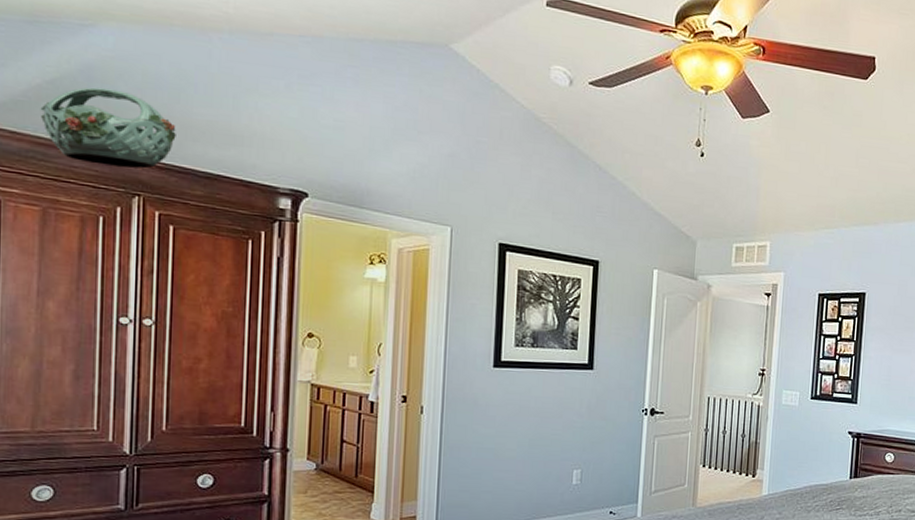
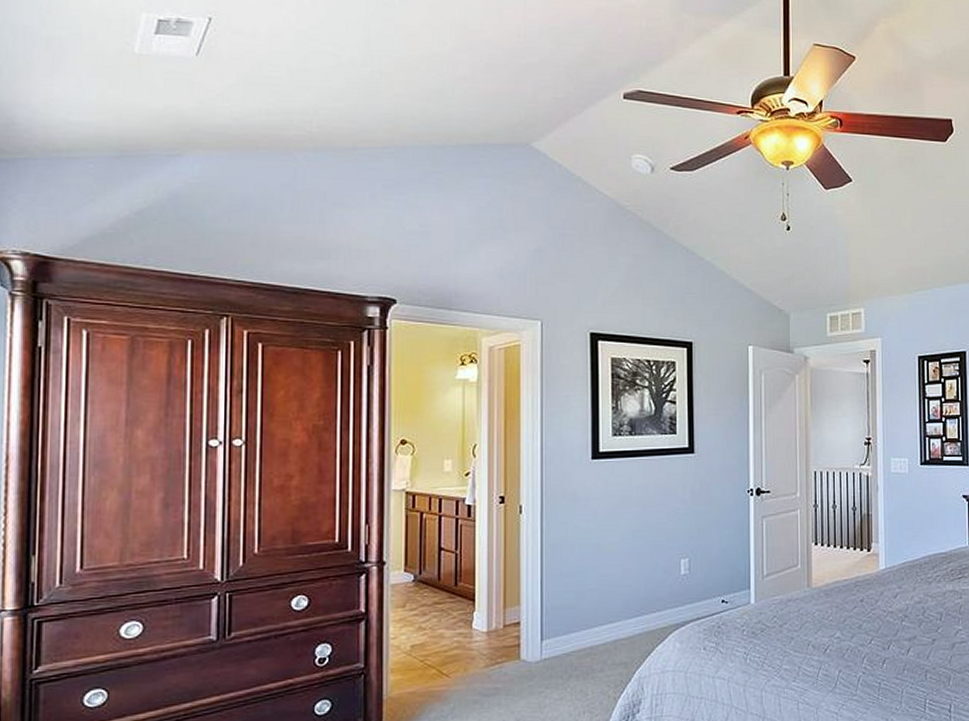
decorative basket: present [40,87,176,169] -> none [128,214,263,289]

